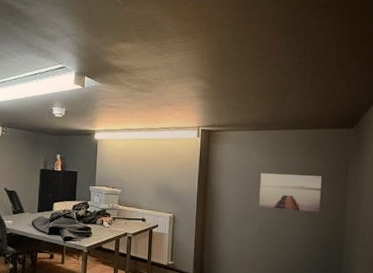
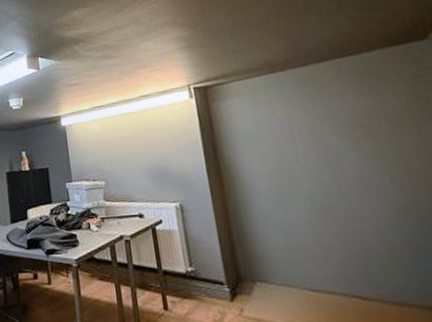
wall art: present [259,173,322,213] -> none [293,116,408,176]

